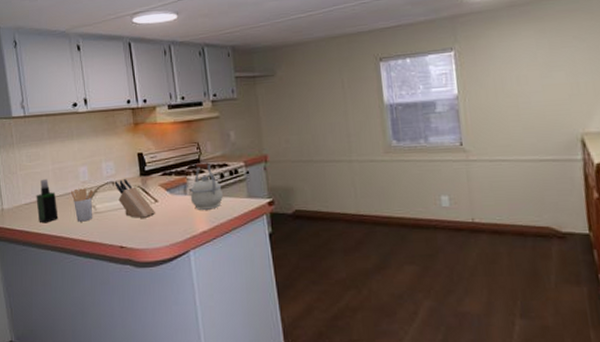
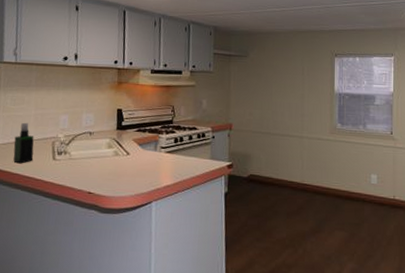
utensil holder: present [71,188,94,222] -> none [49,134,71,166]
knife block: present [115,178,156,218] -> none [92,130,127,168]
kettle: present [190,162,224,210] -> none [159,123,190,167]

